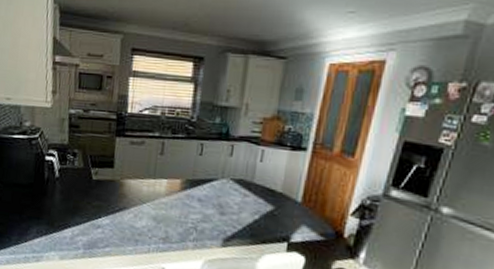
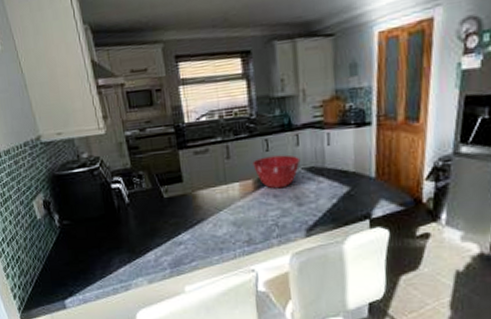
mixing bowl: none [184,160,231,194] -> present [252,155,301,189]

